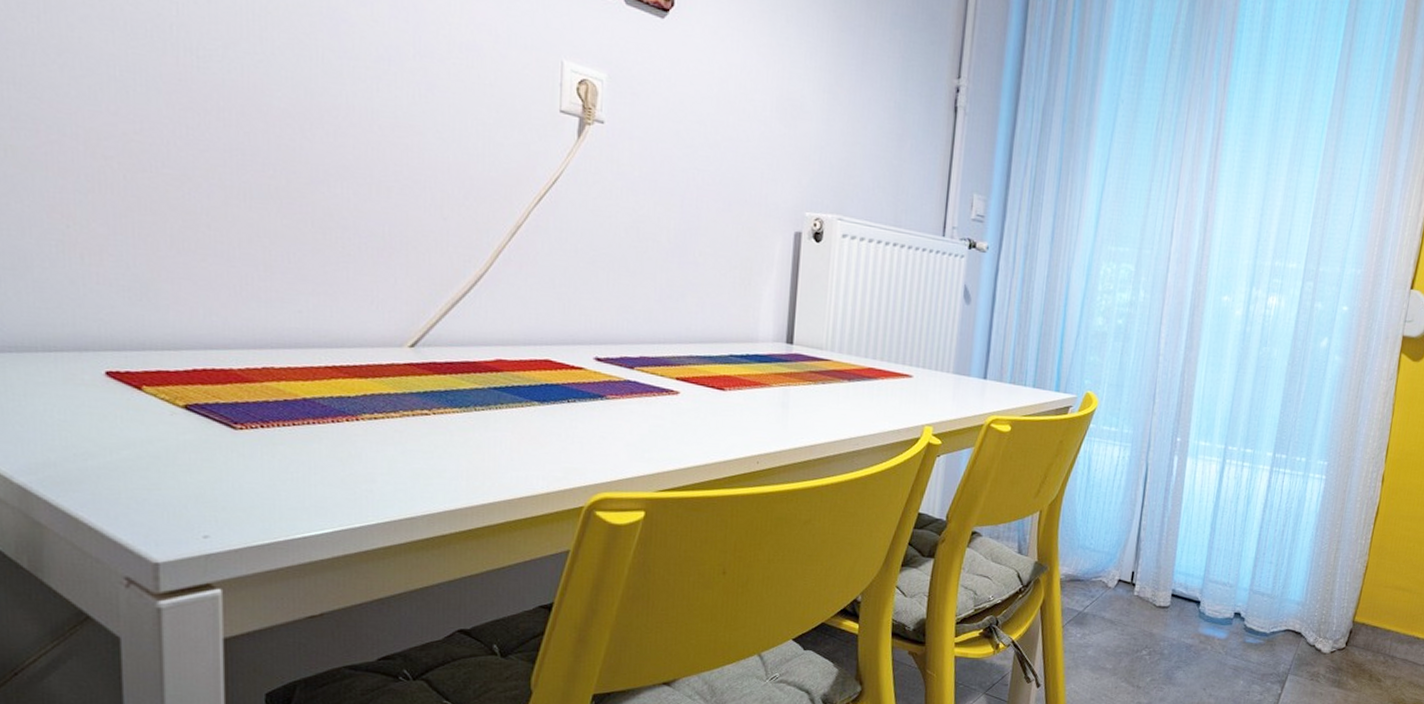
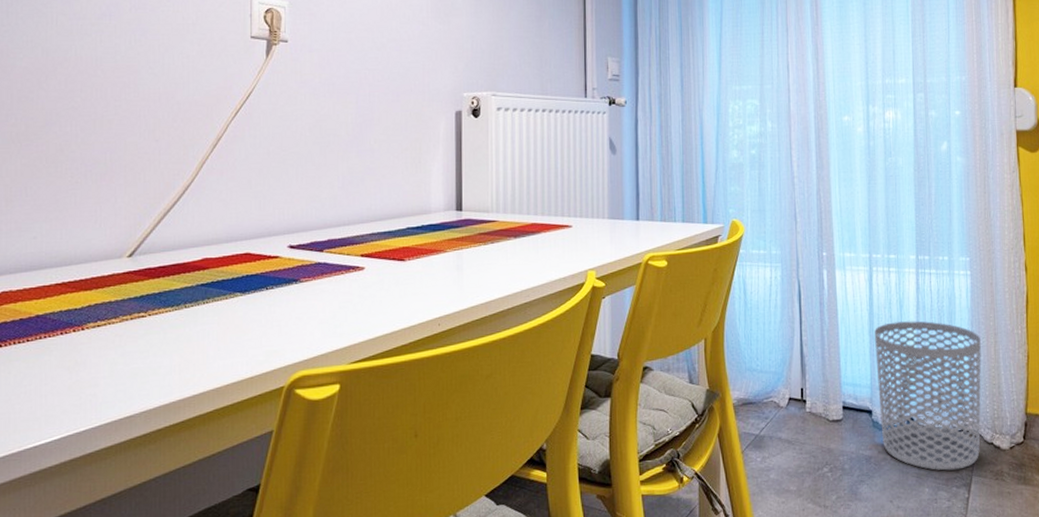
waste bin: none [1206,517,1323,667] -> present [874,321,982,471]

